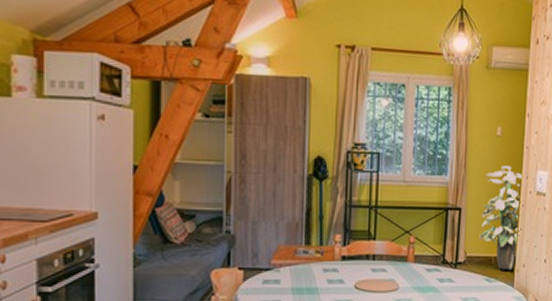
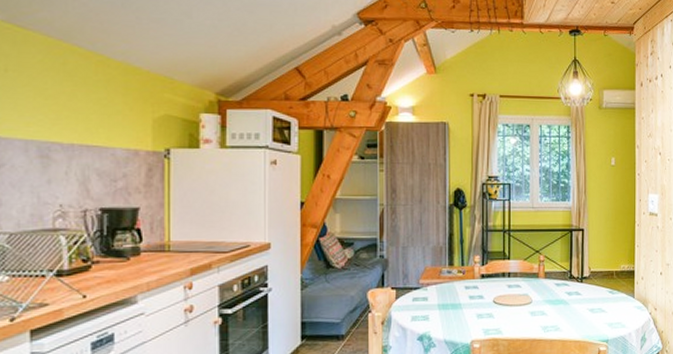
indoor plant: present [479,166,524,270] -> none [601,191,638,283]

